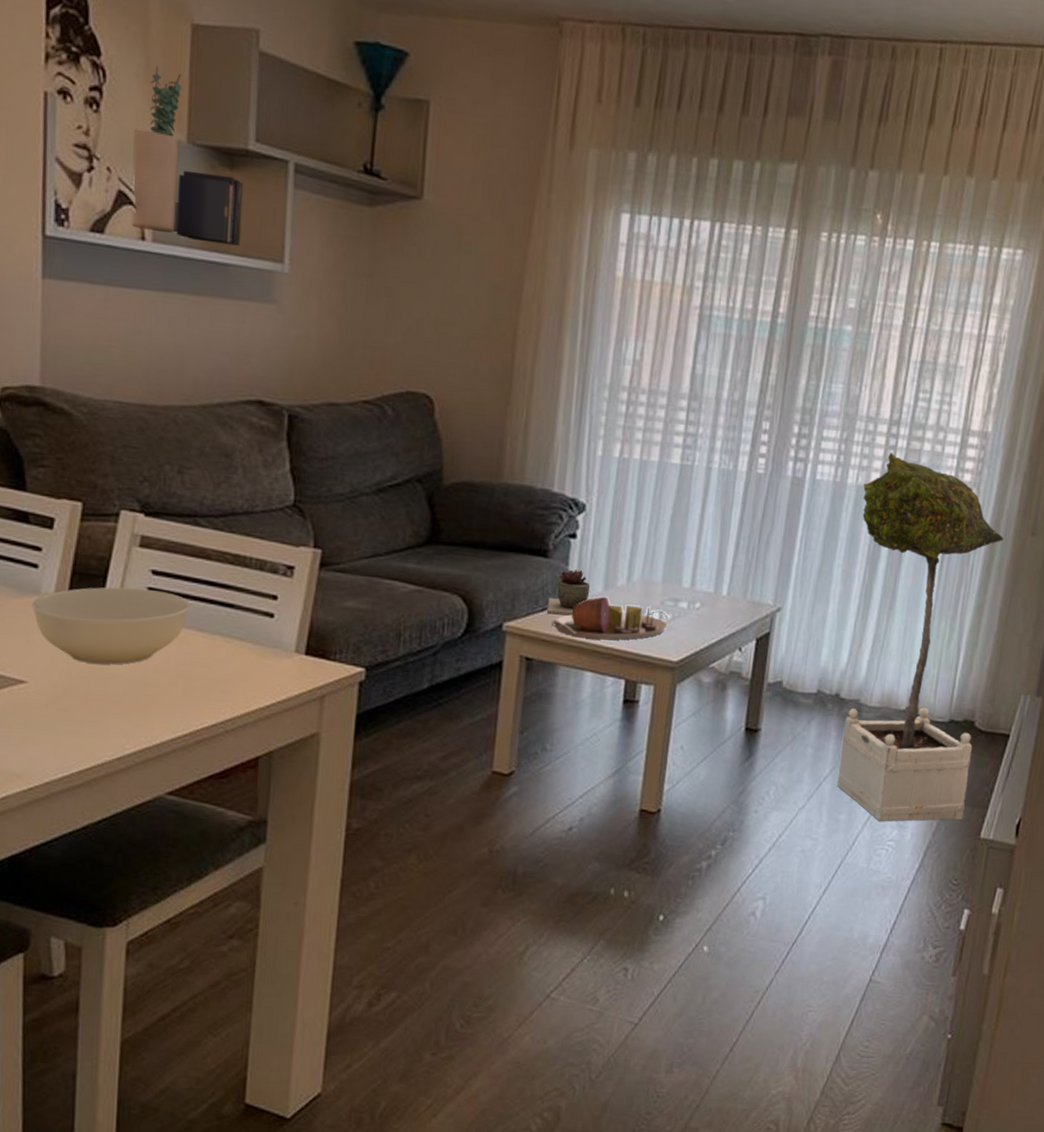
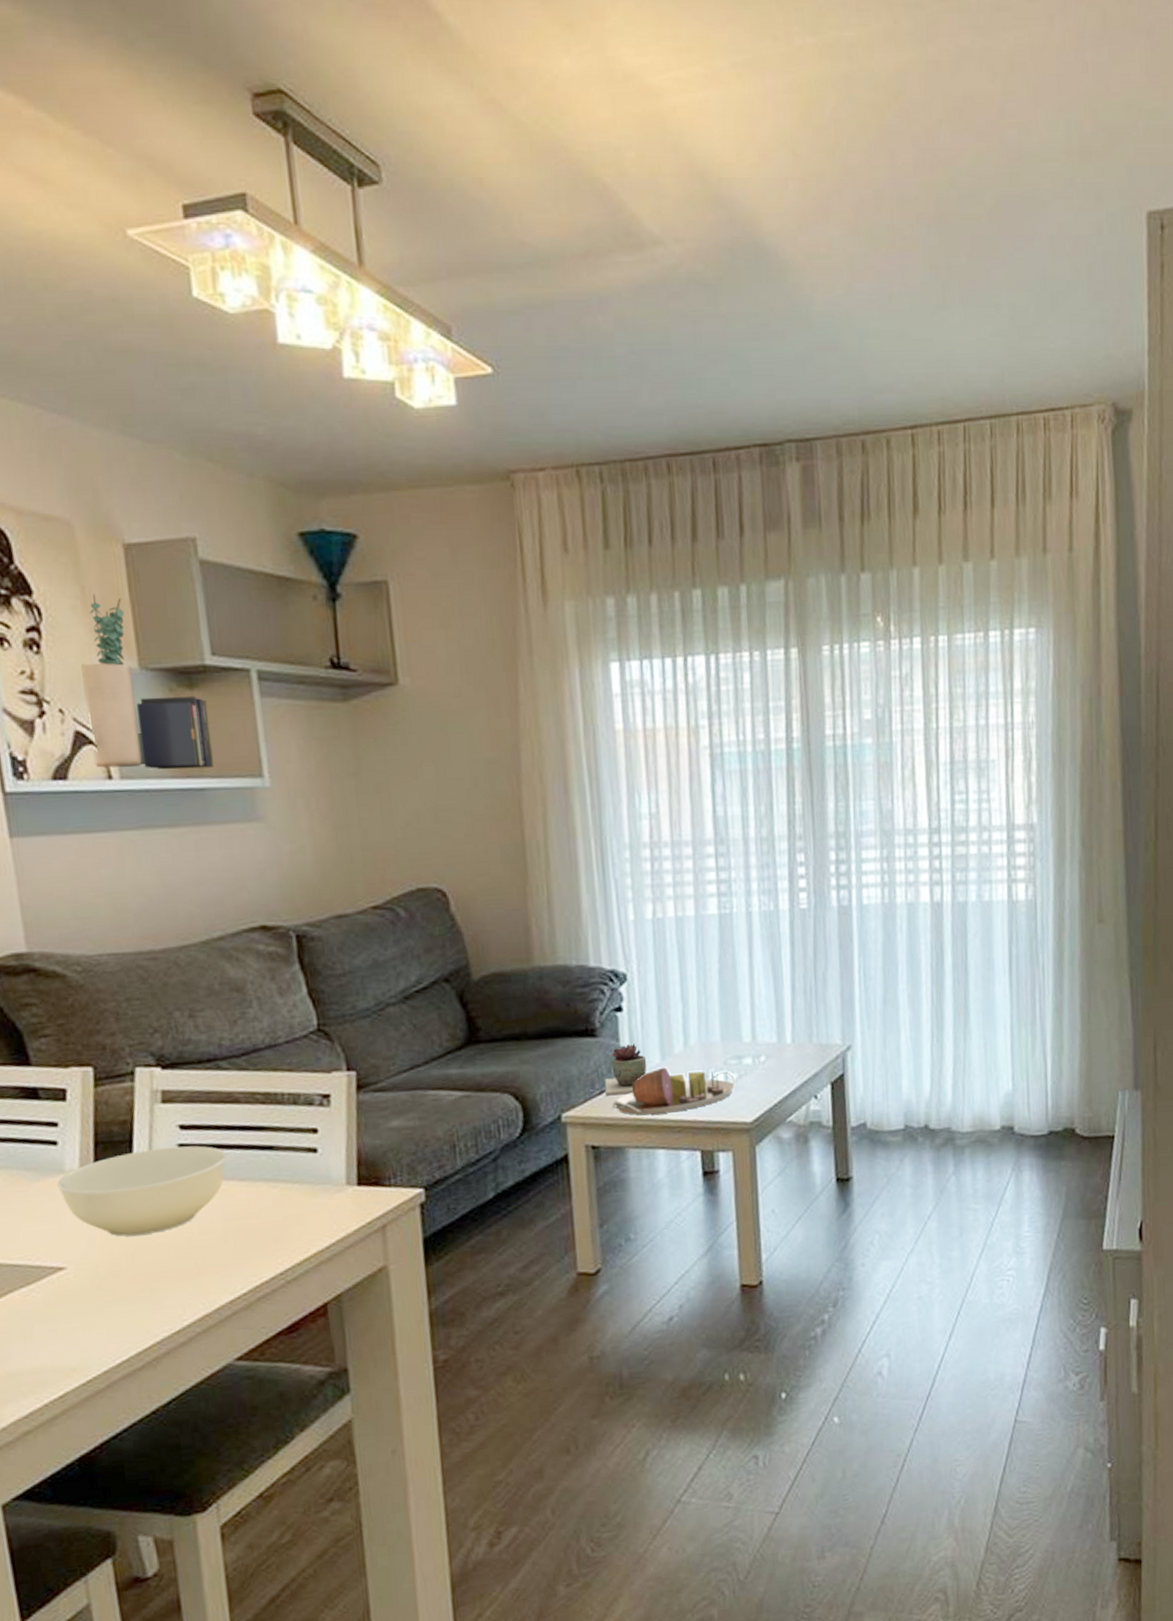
potted tree: present [836,452,1004,822] -> none [914,862,1081,1251]

